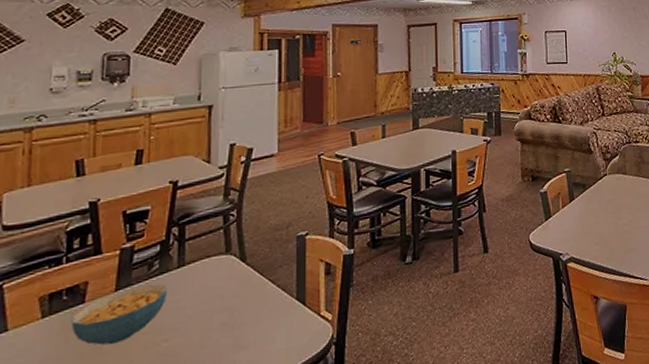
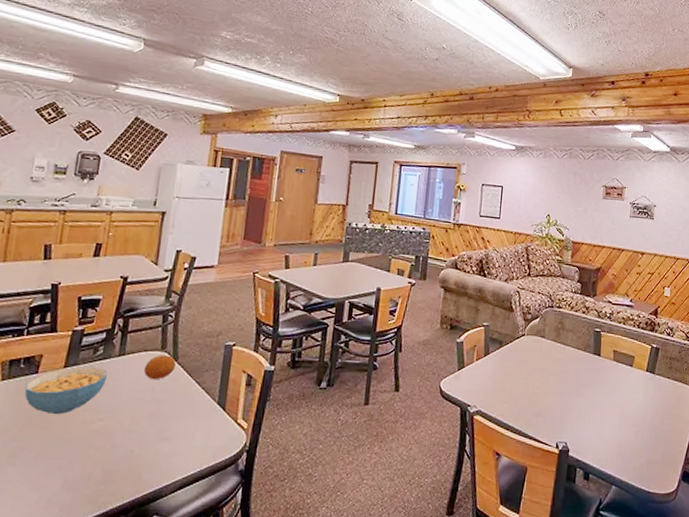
fruit: none [208,257,245,287] -> present [143,355,177,380]

